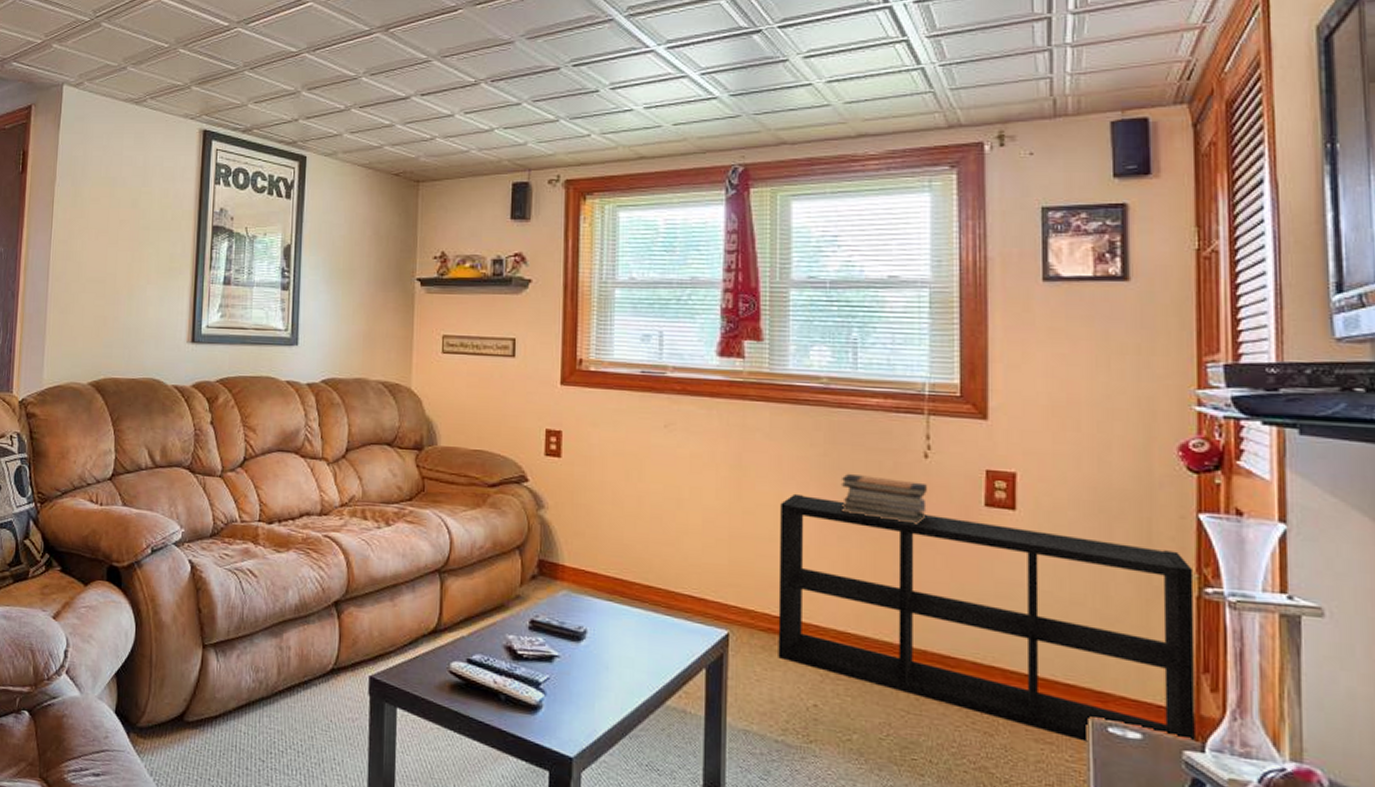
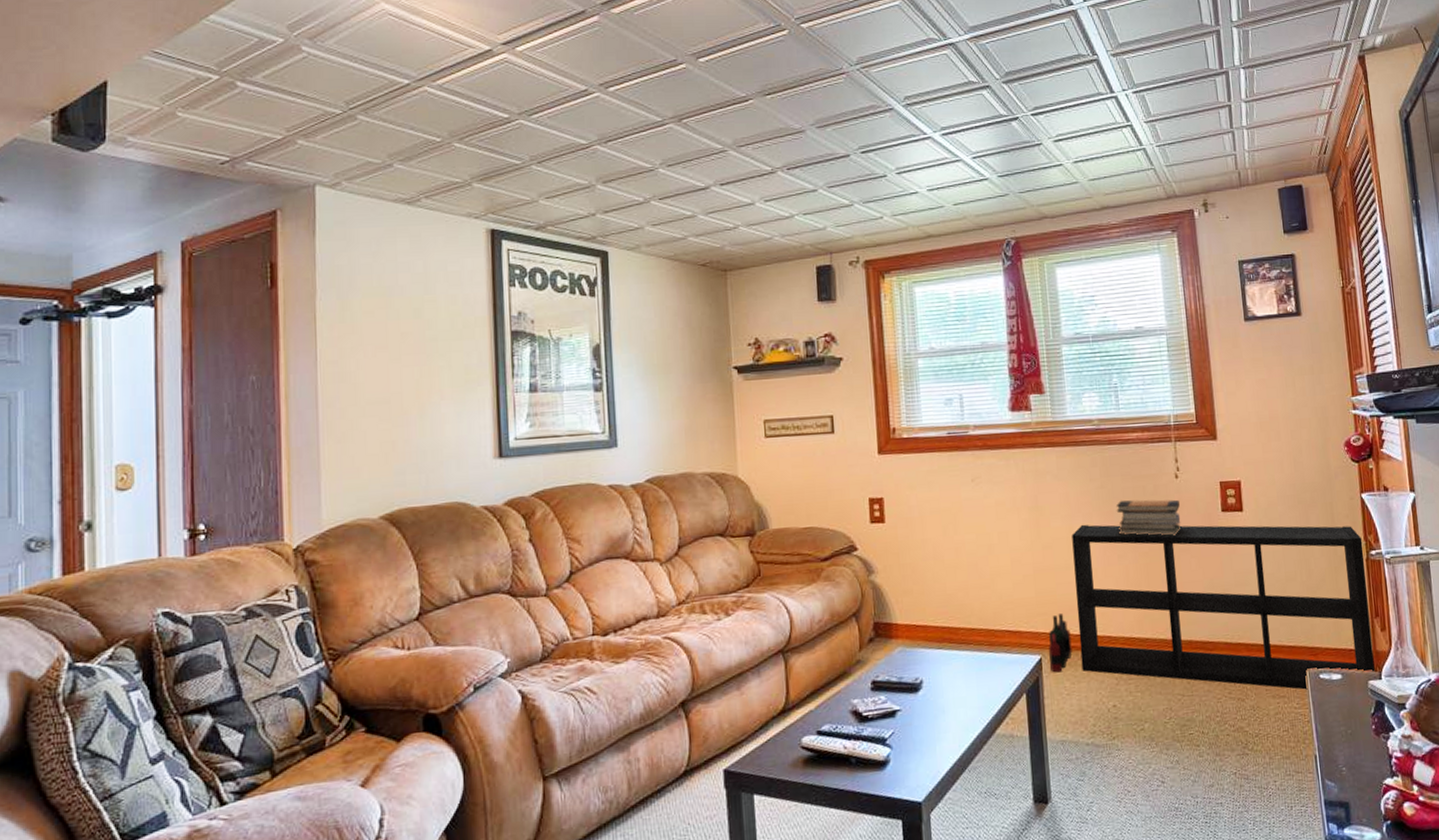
bottle collection: none [739,589,768,654] -> present [1049,613,1072,673]

